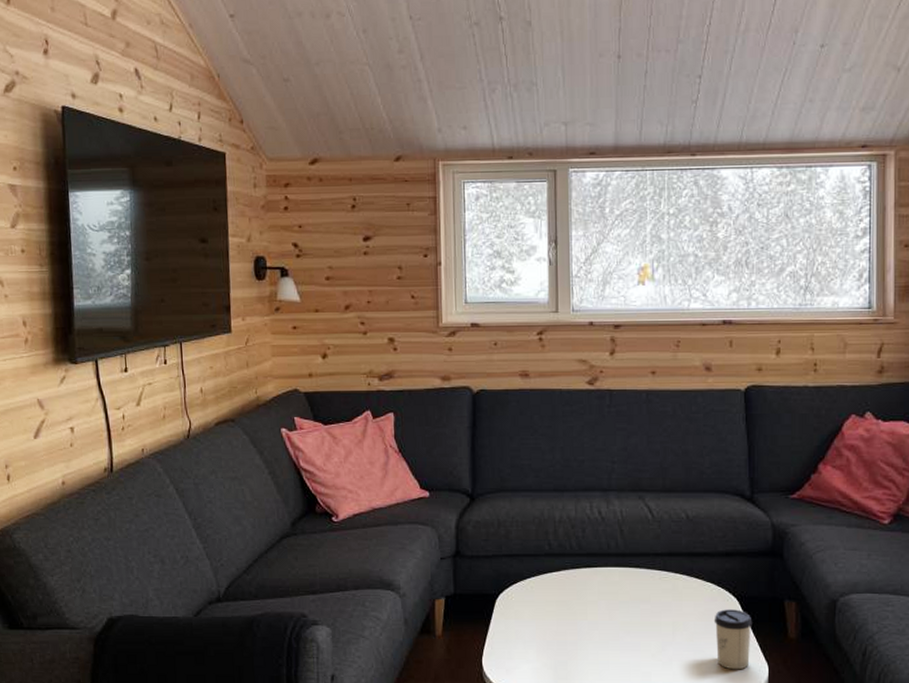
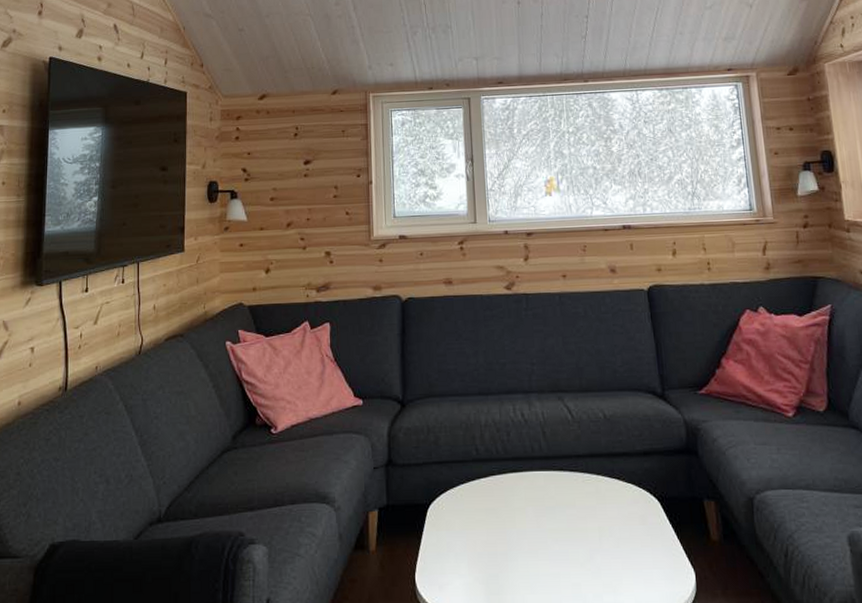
cup: present [714,609,753,670] -> none [637,511,676,578]

